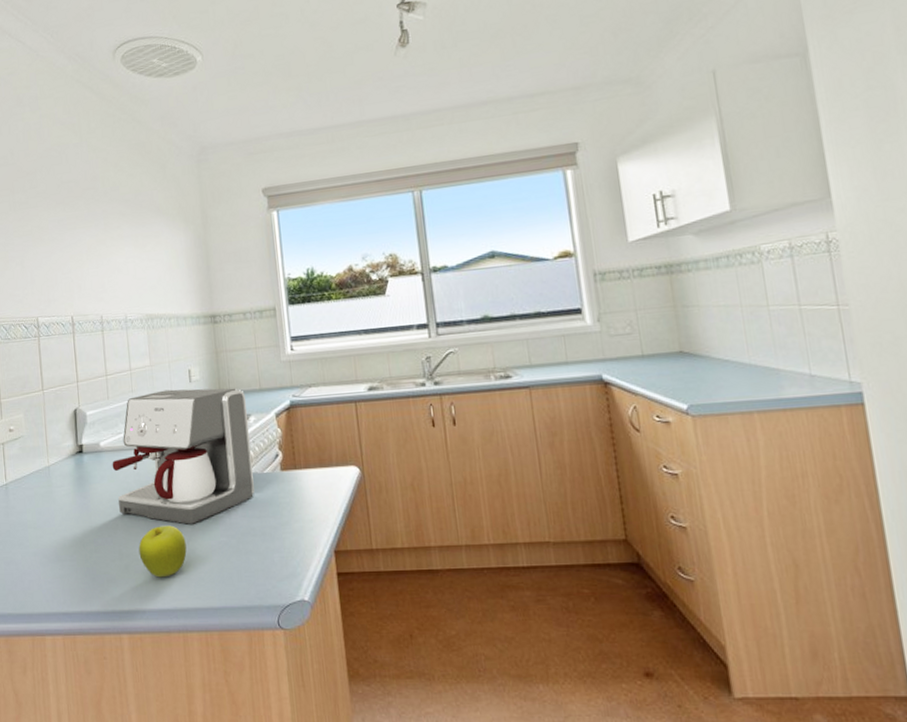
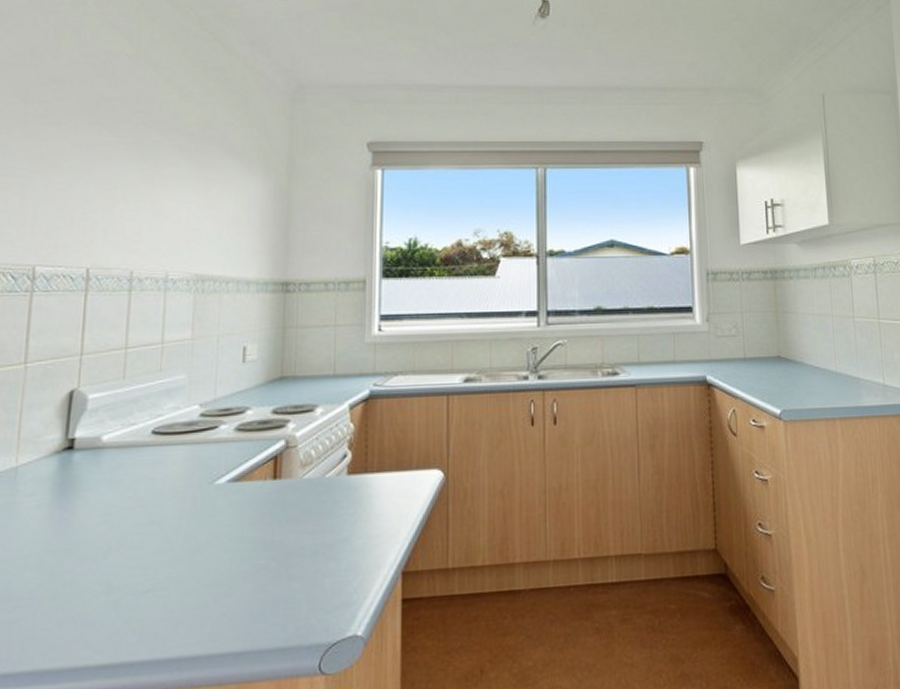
coffee maker: present [112,388,255,524] -> none [115,370,314,544]
fruit: present [138,525,187,578] -> none [137,545,208,617]

